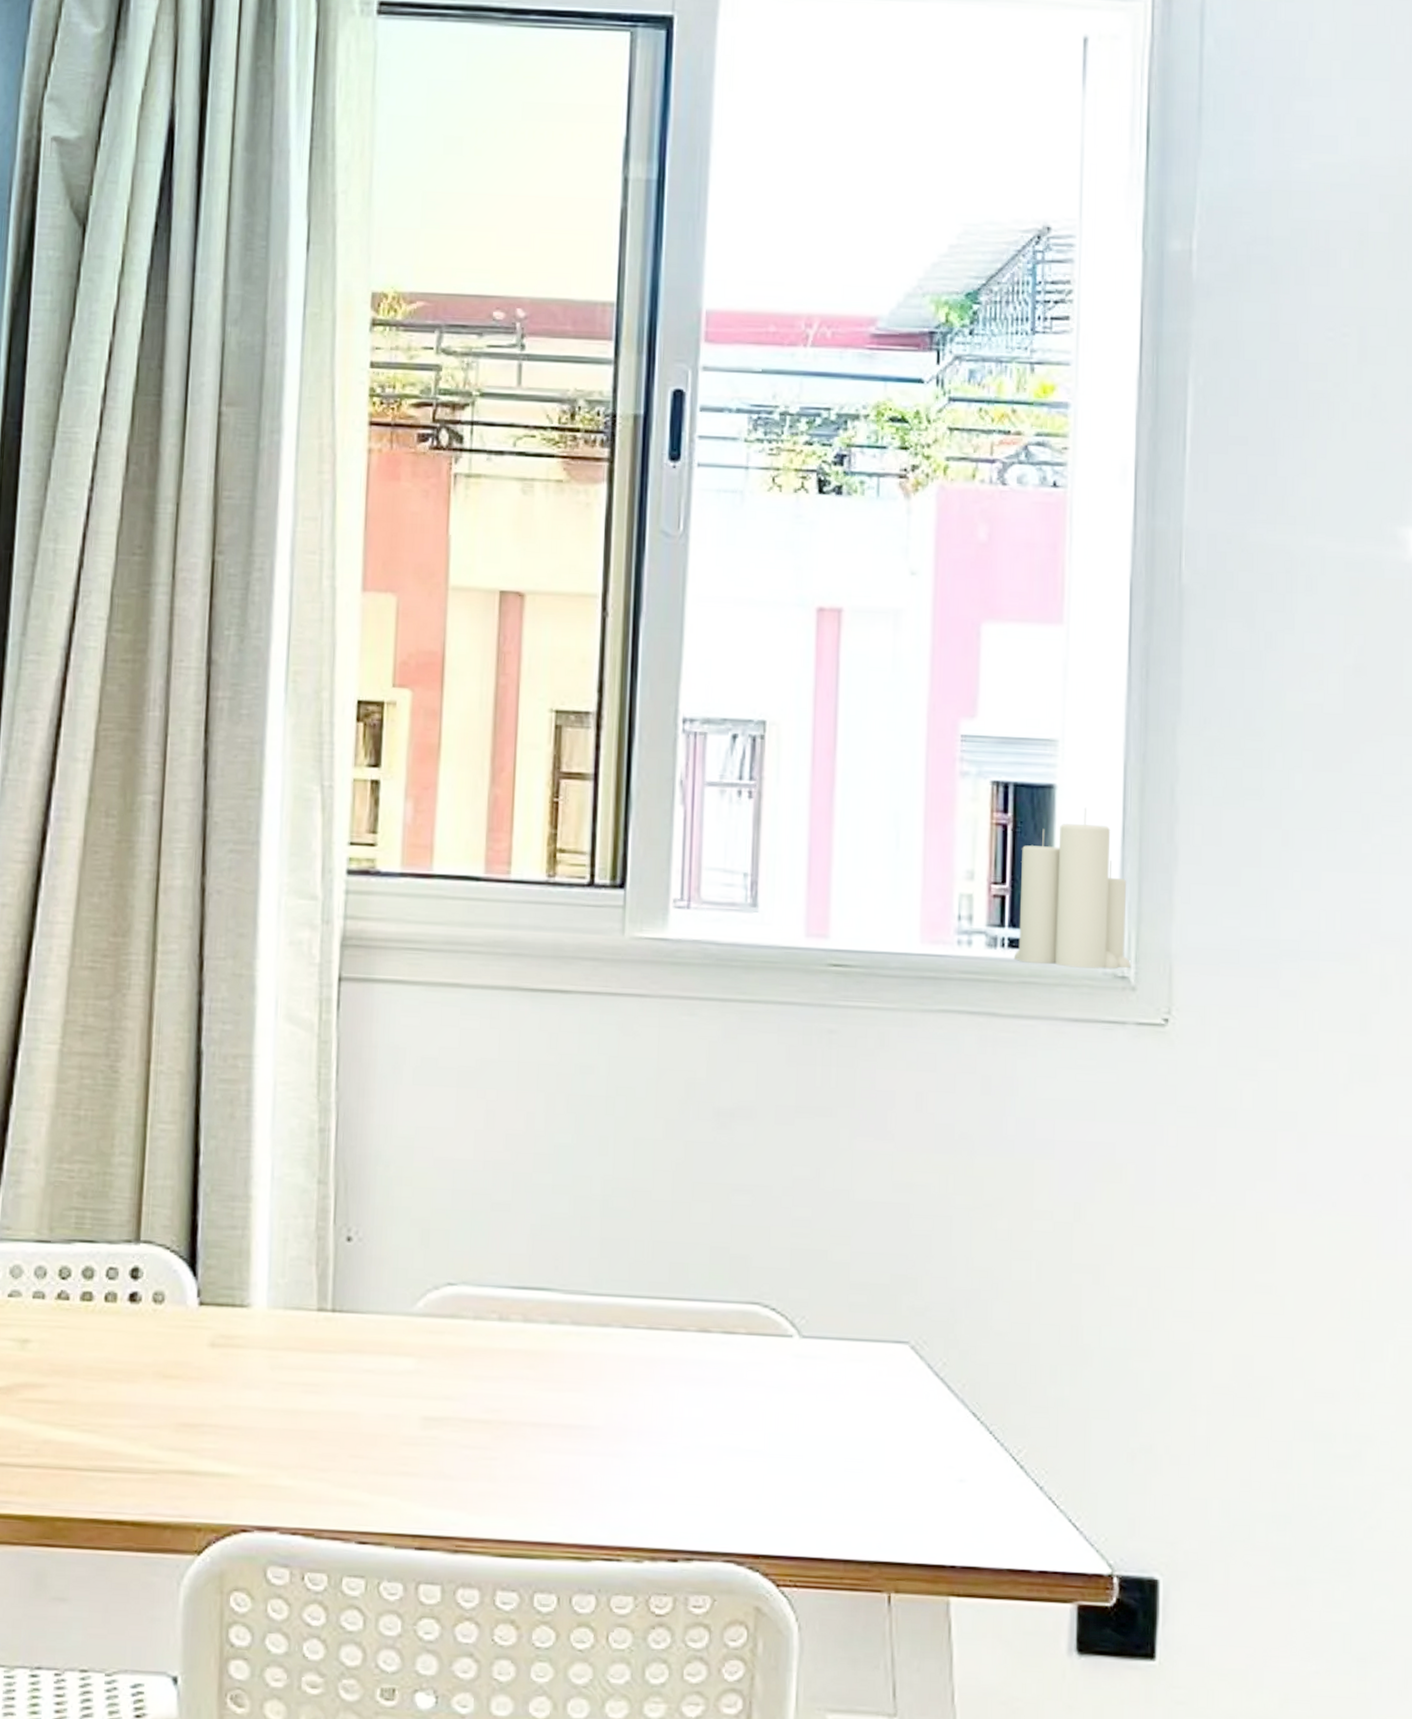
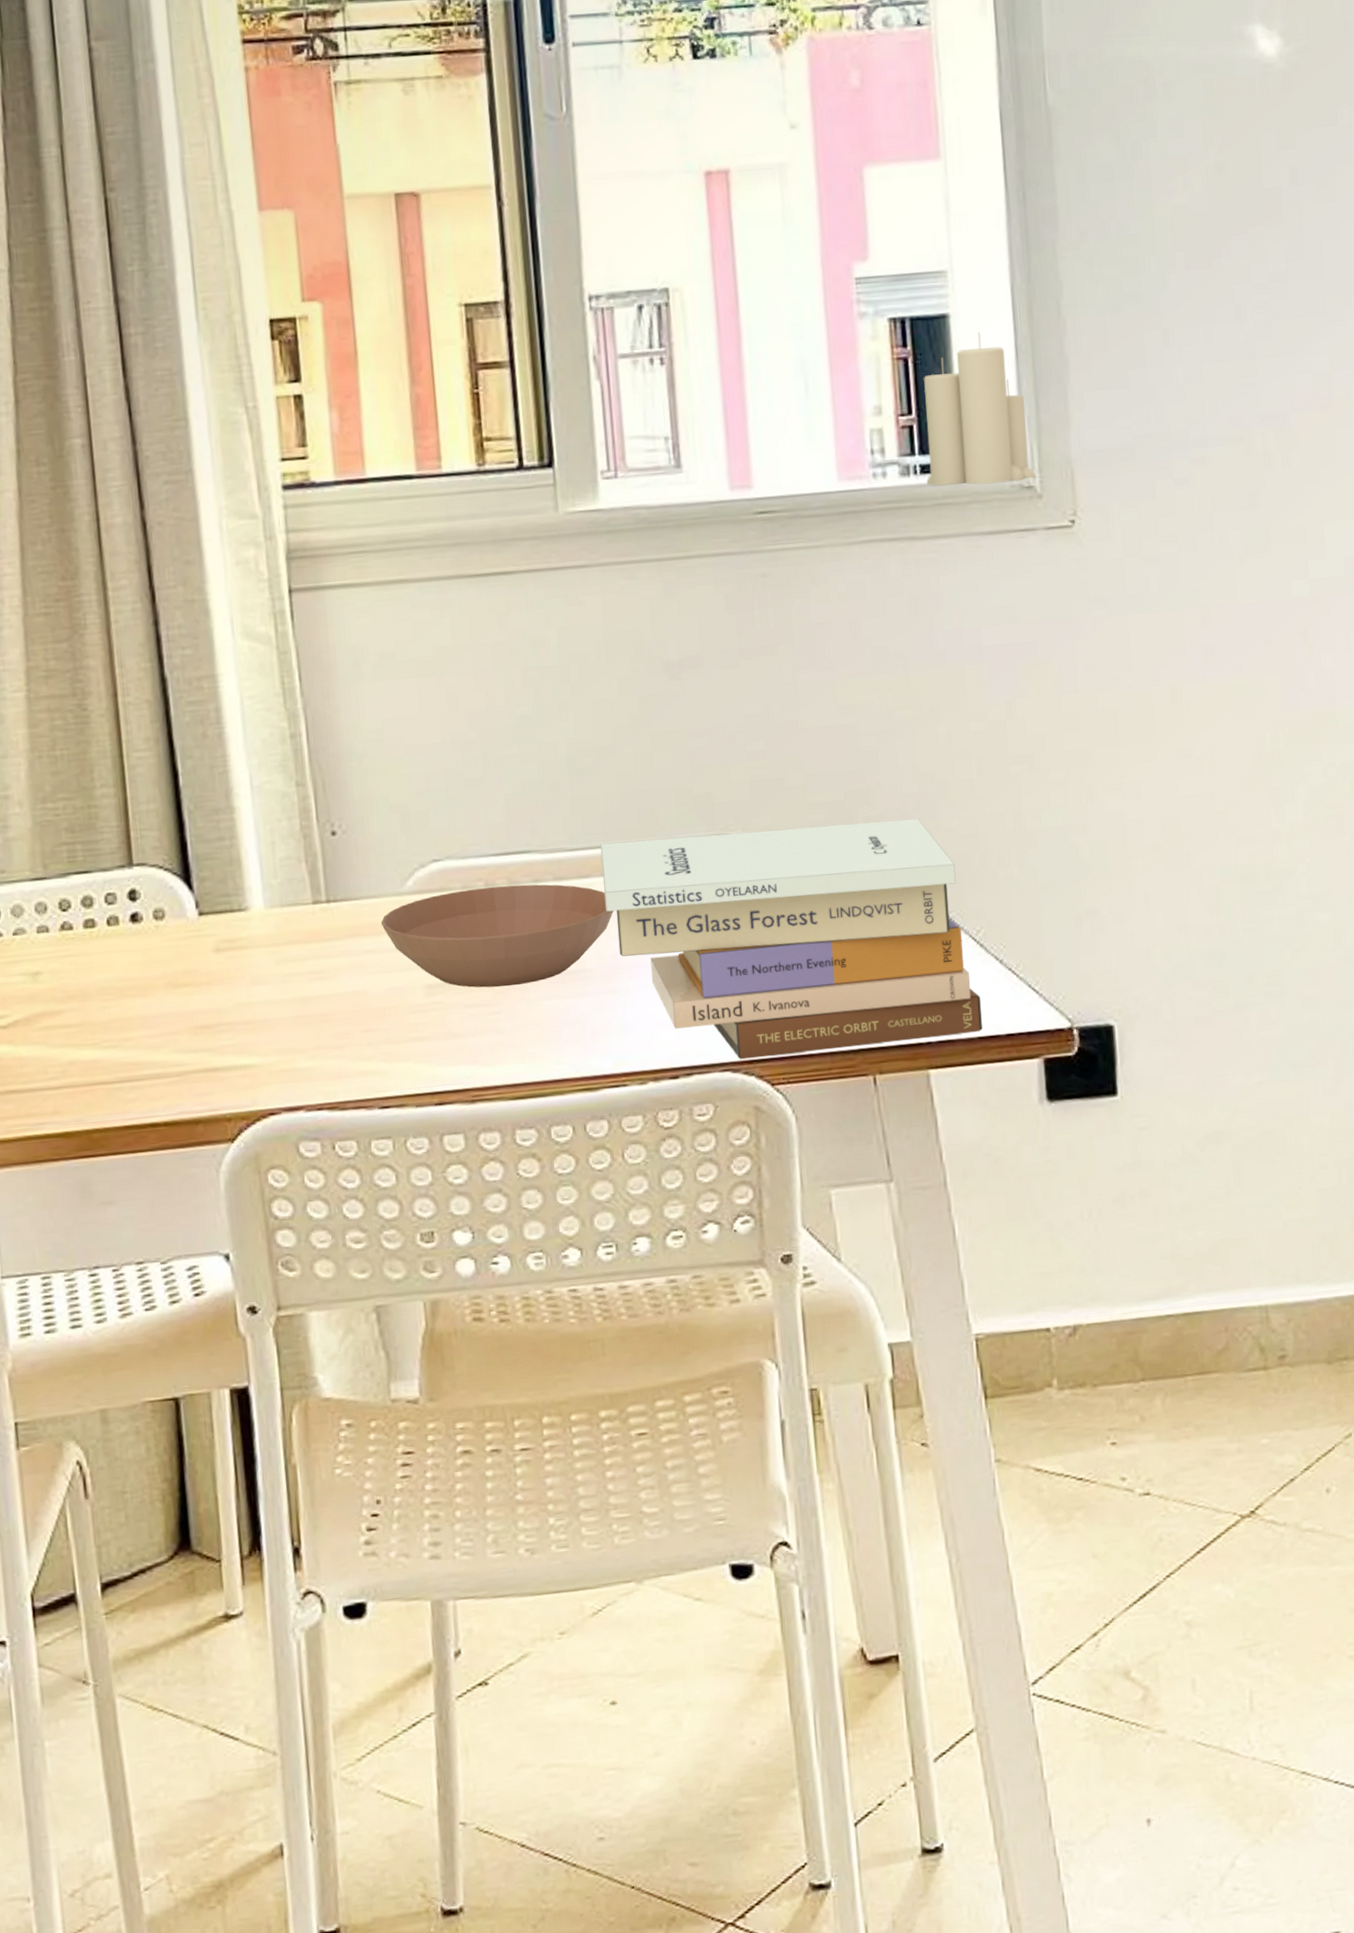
bowl: none [384,1320,630,1432] -> present [380,884,614,988]
books: none [622,1293,1015,1563] -> present [599,818,982,1060]

